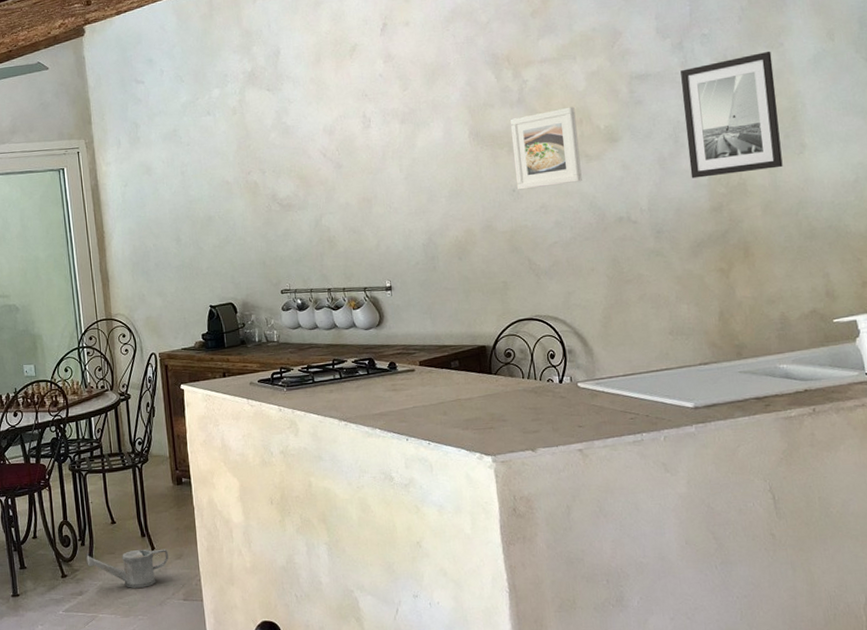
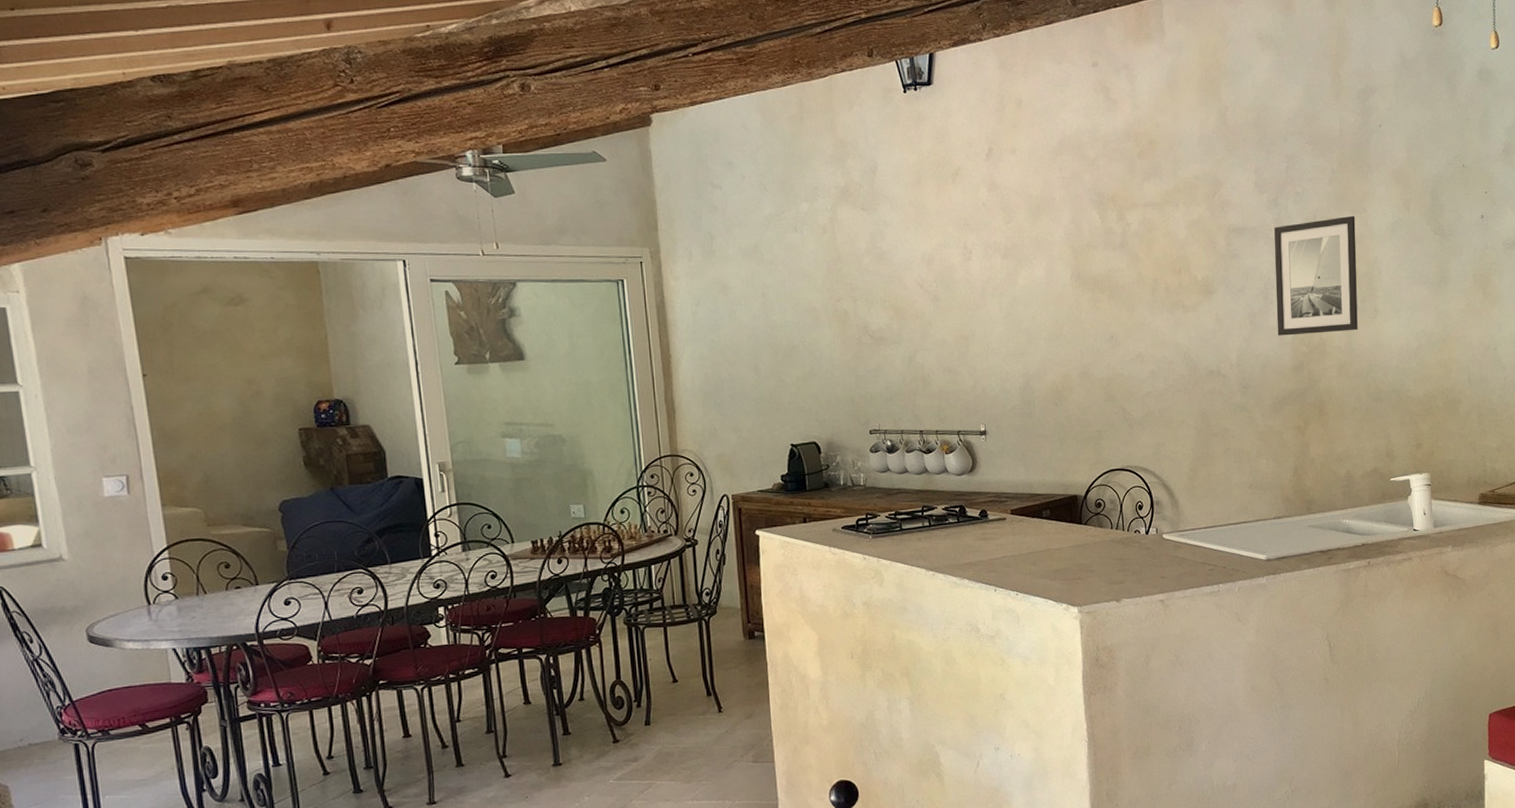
watering can: present [86,548,168,588] -> none [643,708,737,752]
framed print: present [511,106,582,190] -> none [1113,255,1178,337]

